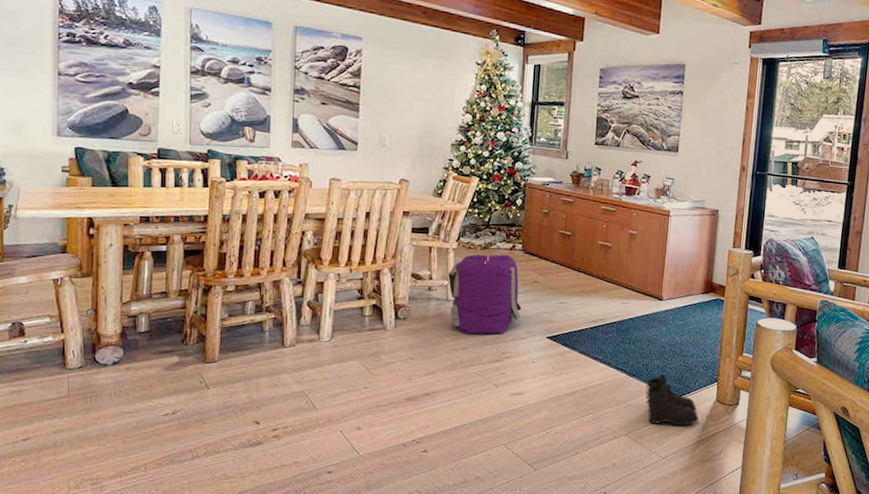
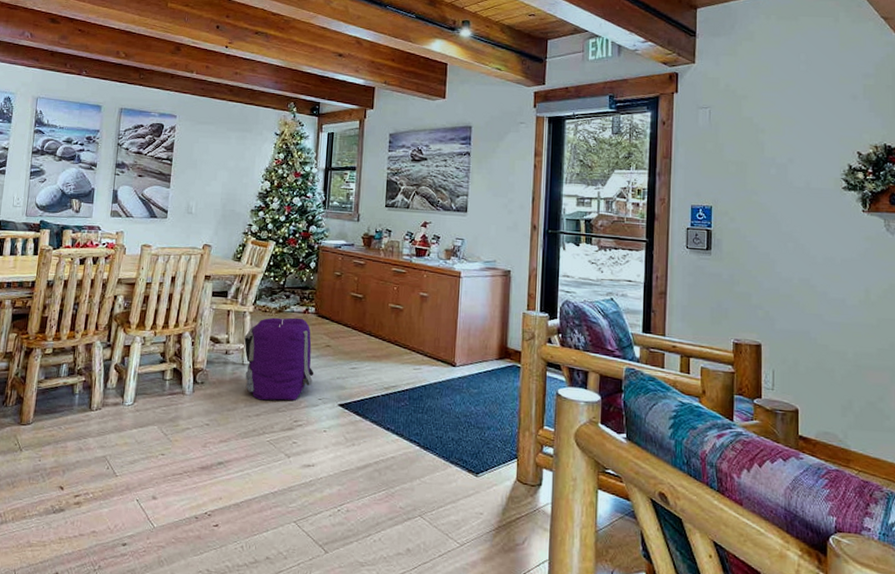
boots: present [645,374,699,426] -> none [439,448,498,509]

